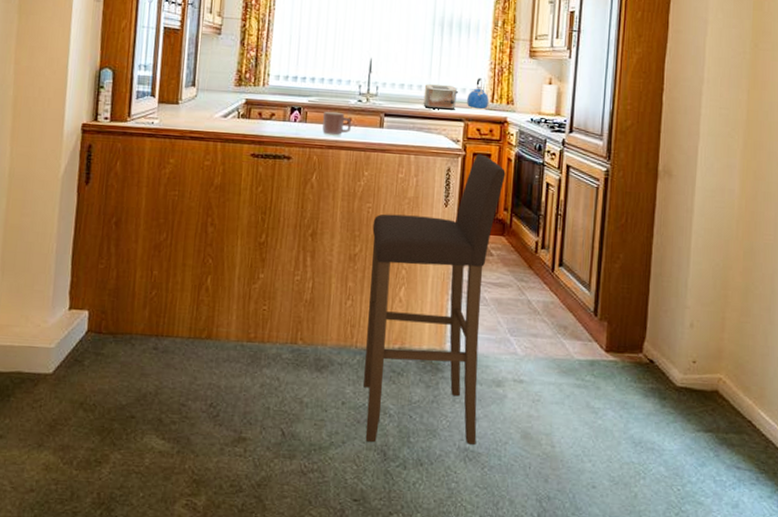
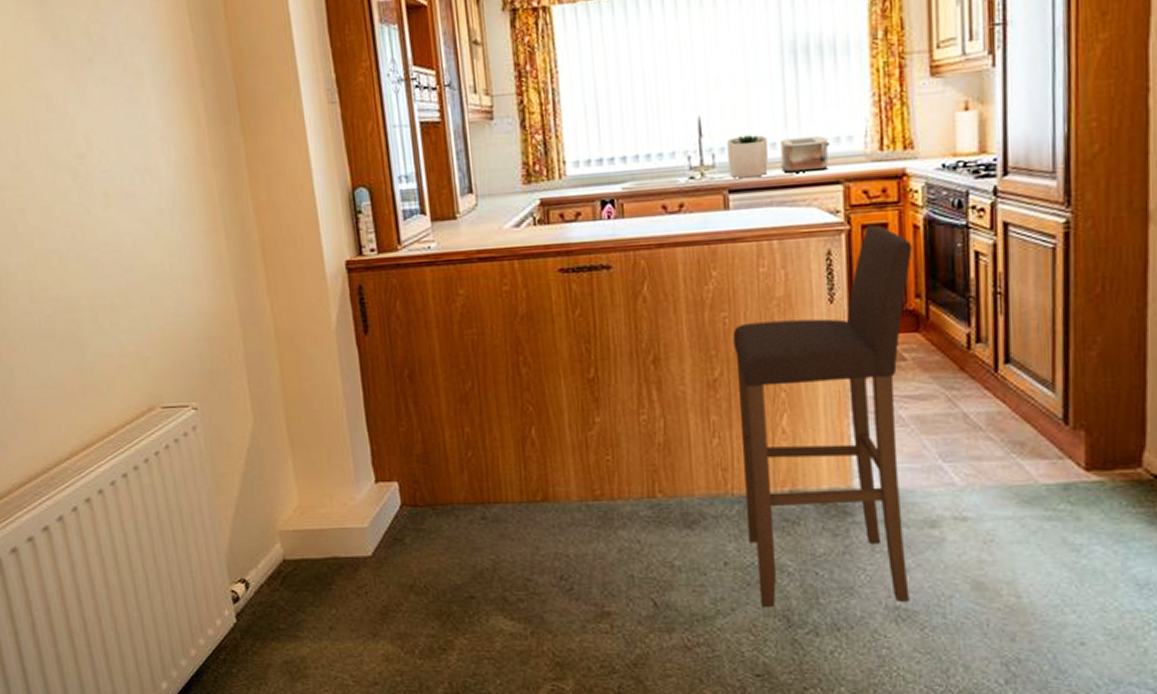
mug: present [322,111,351,137] -> none [644,196,685,232]
planter: none [386,76,417,108] -> present [727,135,769,179]
kettle: present [466,78,489,110] -> none [842,118,876,164]

